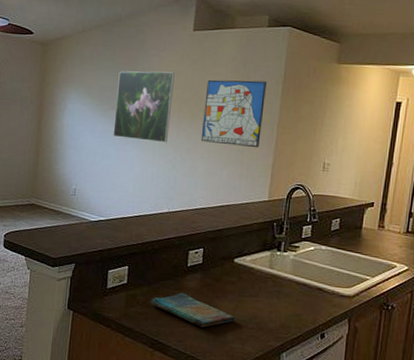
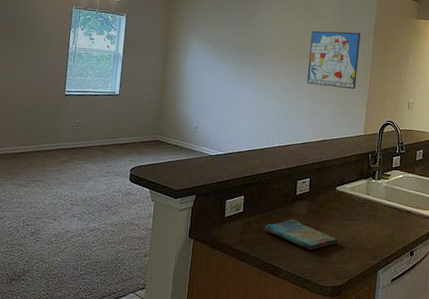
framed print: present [113,71,175,143] -> none [230,22,284,85]

